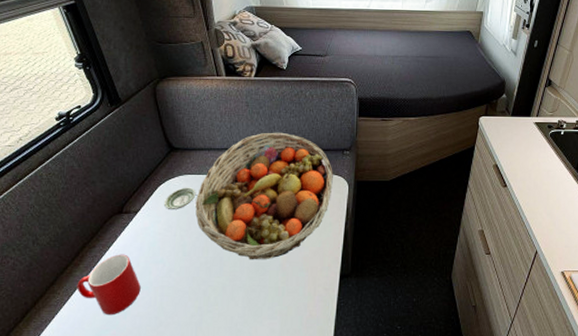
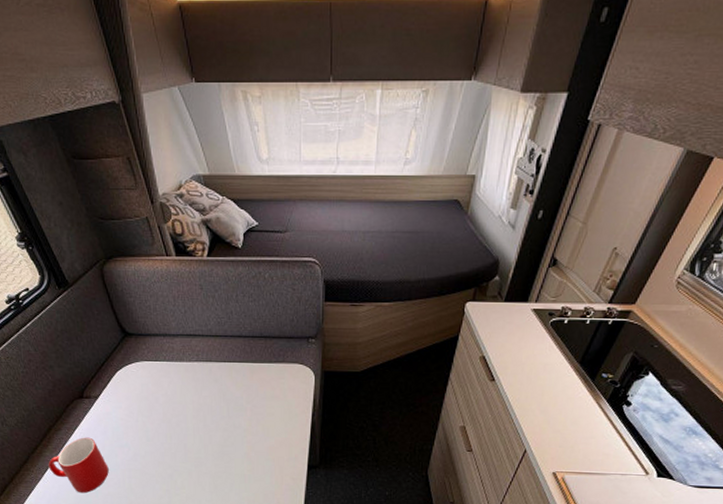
saucer: present [163,187,196,210] -> none [122,374,155,397]
fruit basket: present [195,132,333,260] -> none [155,317,298,448]

